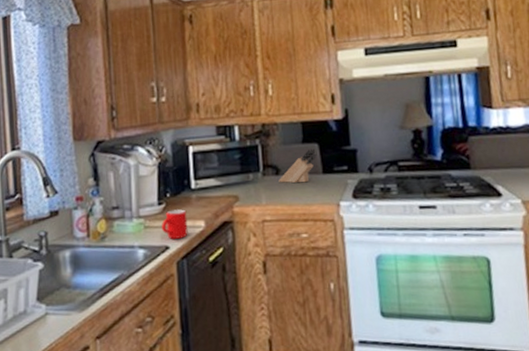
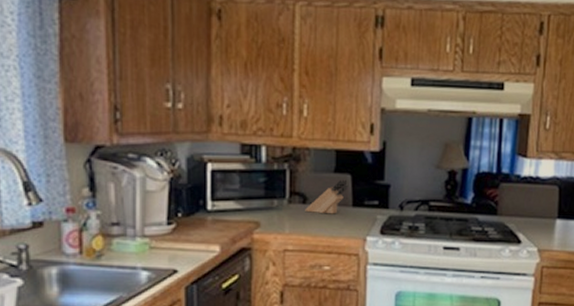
mug: present [162,209,188,239] -> none [170,231,200,262]

